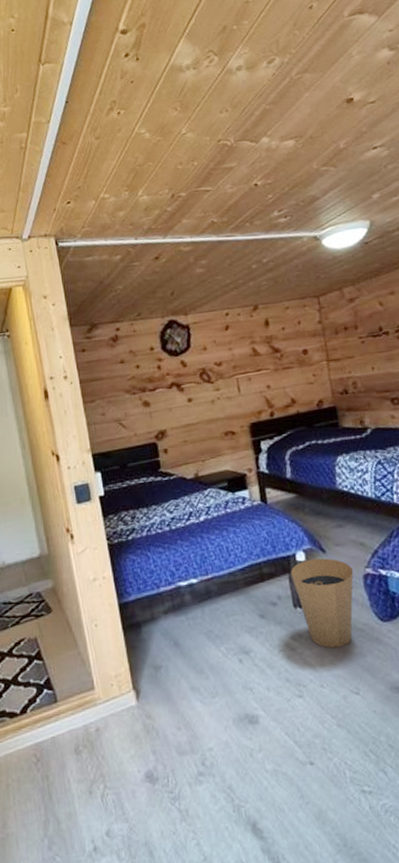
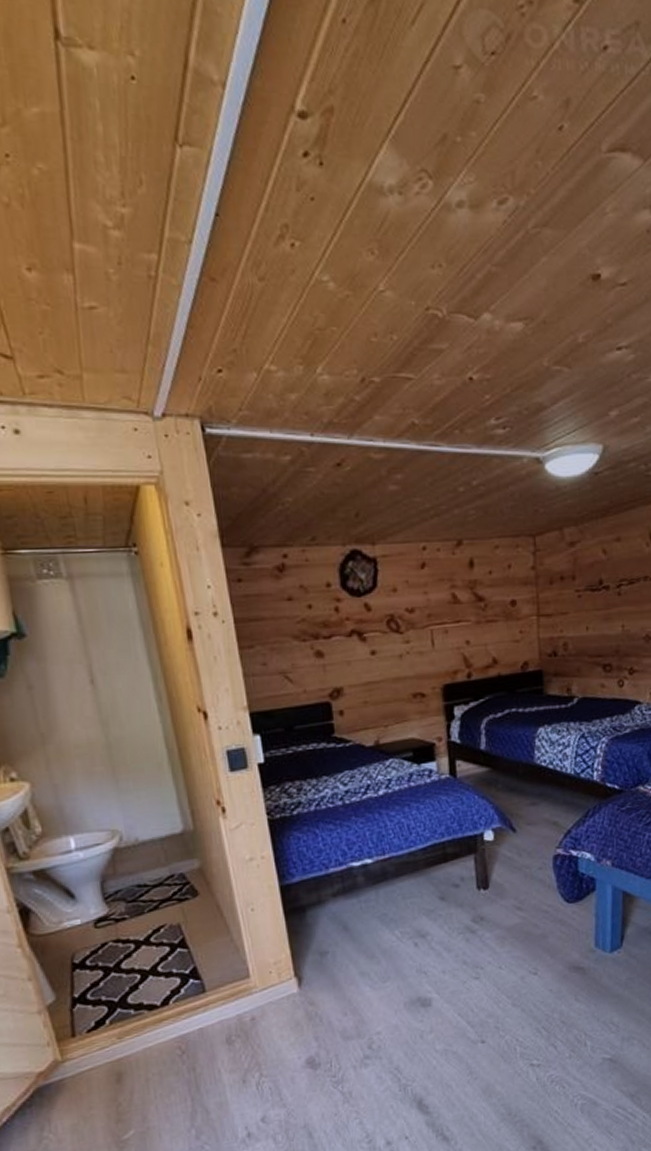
trash can: present [291,558,354,649] -> none [477,838,544,931]

